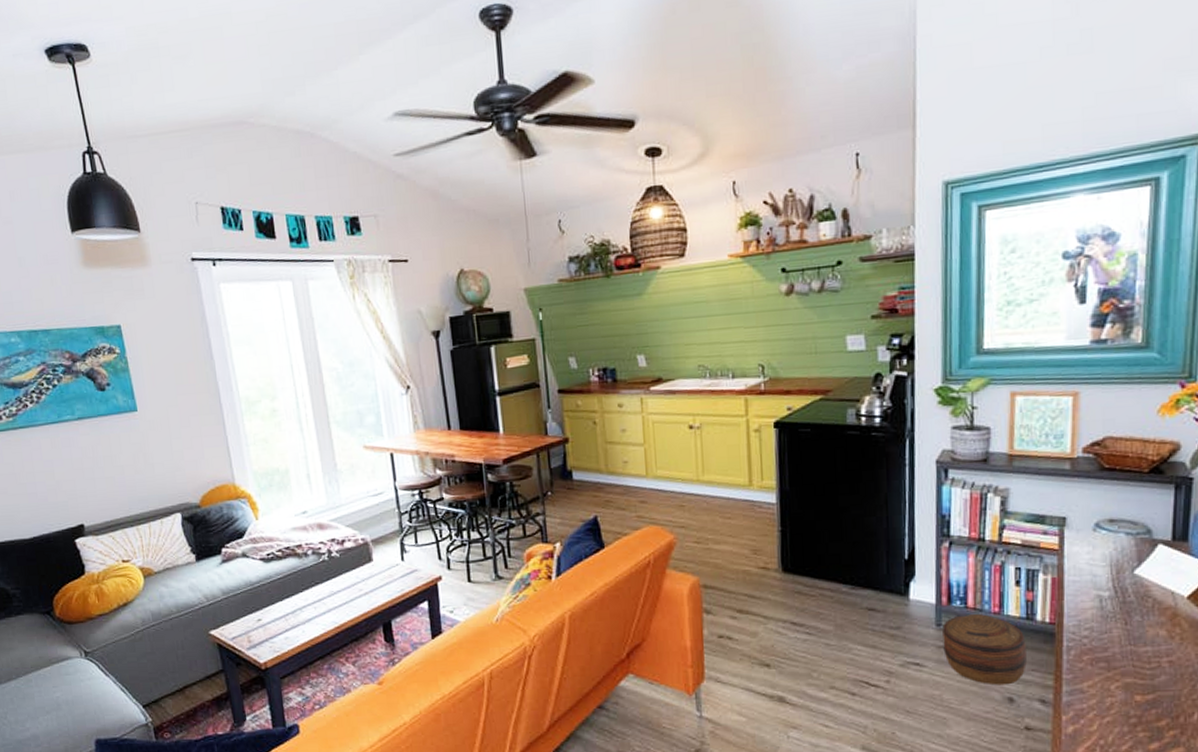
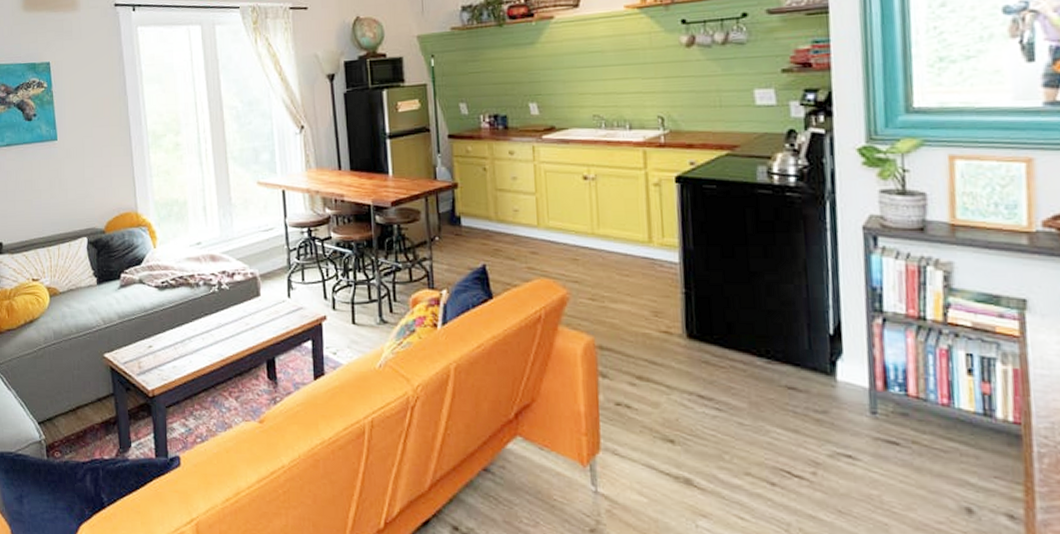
basket: present [942,614,1027,685] -> none [878,403,987,492]

